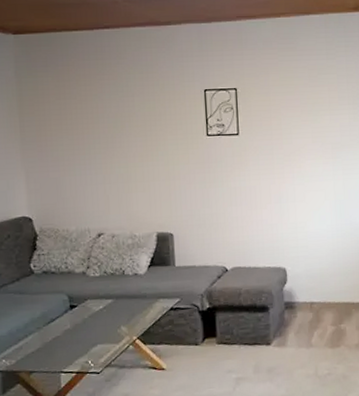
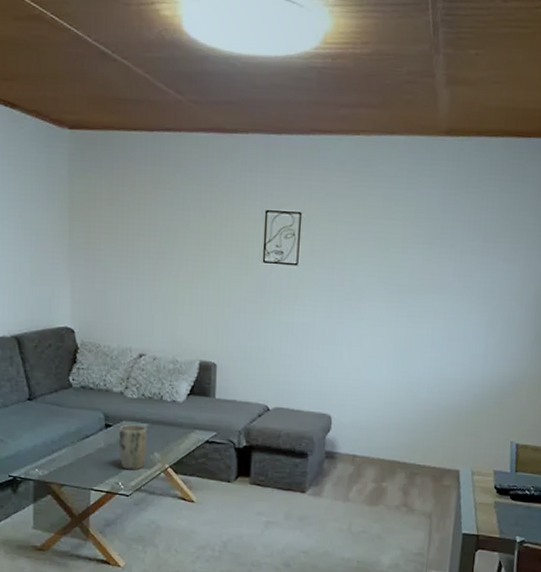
plant pot: none [83,301,114,347] -> present [118,424,147,470]

